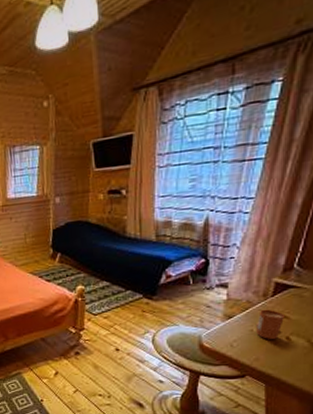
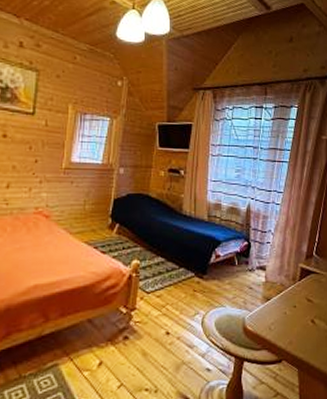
candle: present [256,309,284,339] -> none [289,292,309,322]

